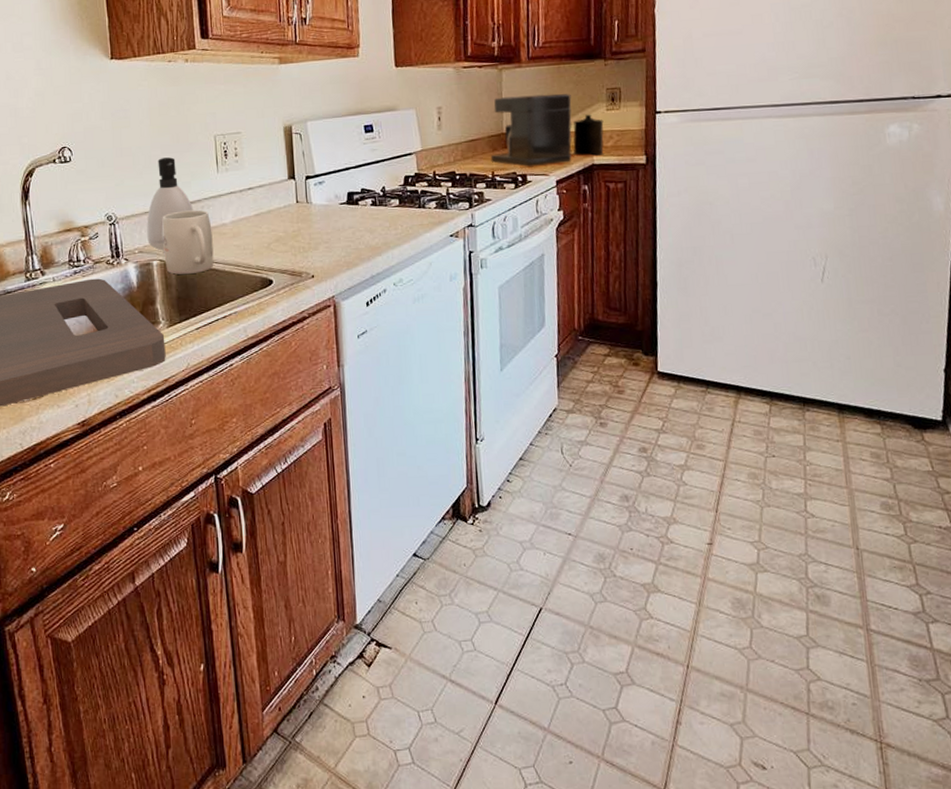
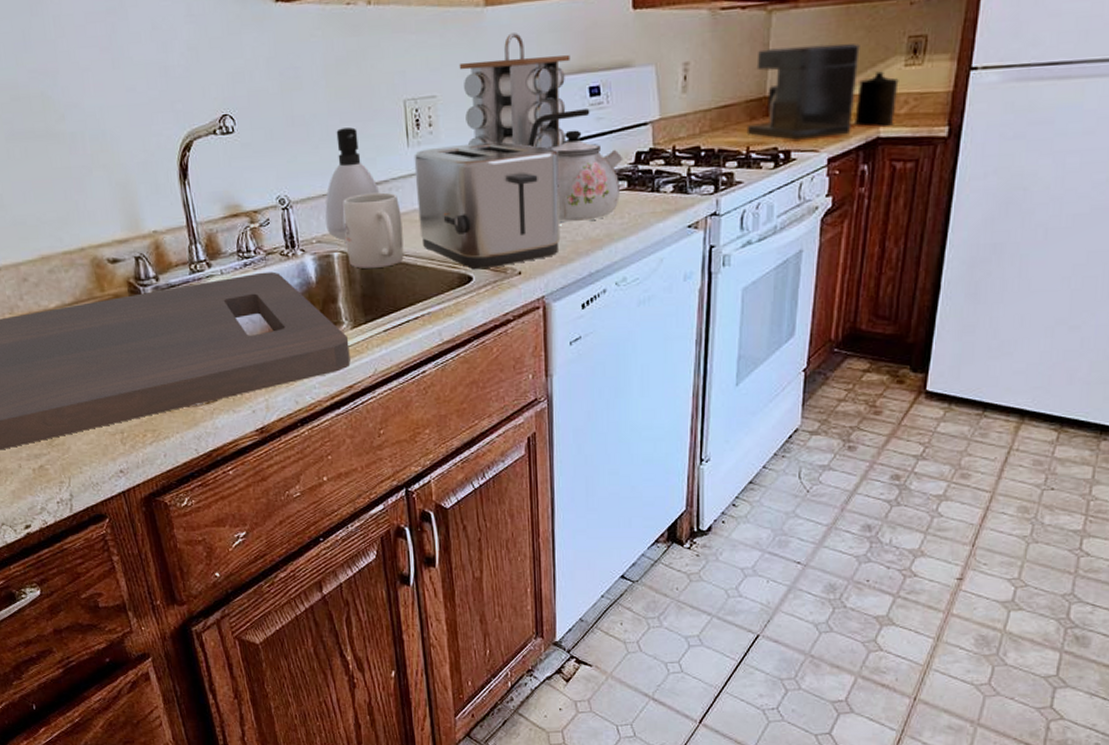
toaster: none [222,168,346,274] -> present [414,141,561,270]
spice rack: none [259,84,348,174] -> present [459,33,571,149]
kettle: none [316,142,395,234] -> present [528,109,623,223]

